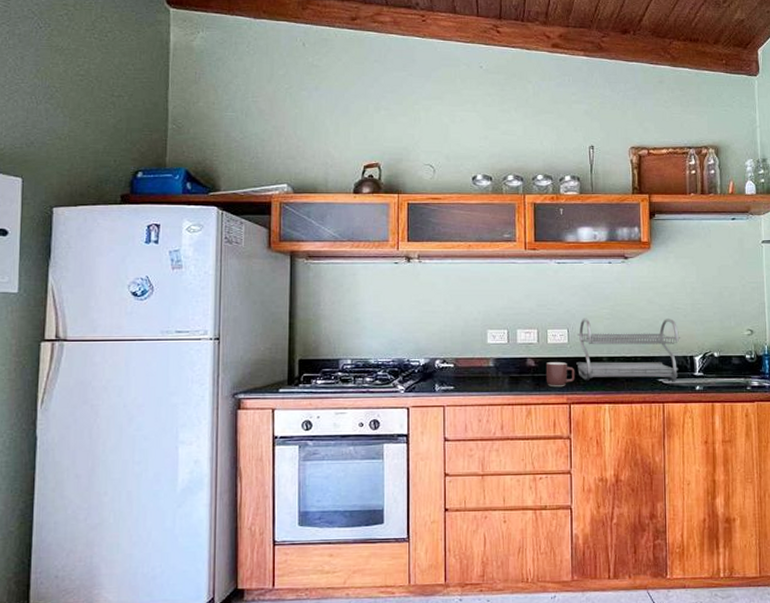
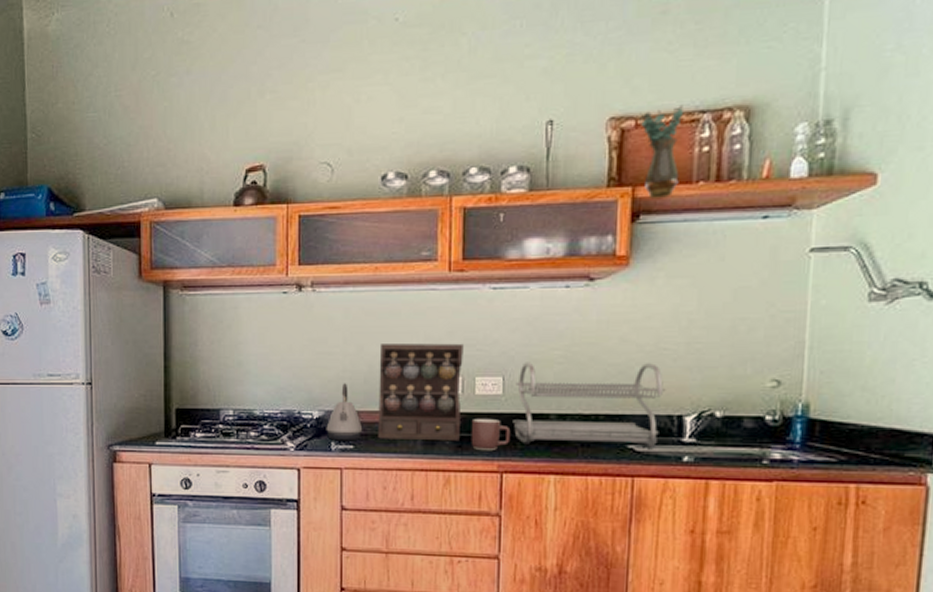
kettle: none [431,336,461,383] -> present [326,383,363,441]
spice rack: none [473,304,538,380] -> present [378,343,464,440]
vase: none [650,142,678,204] -> present [639,104,685,200]

